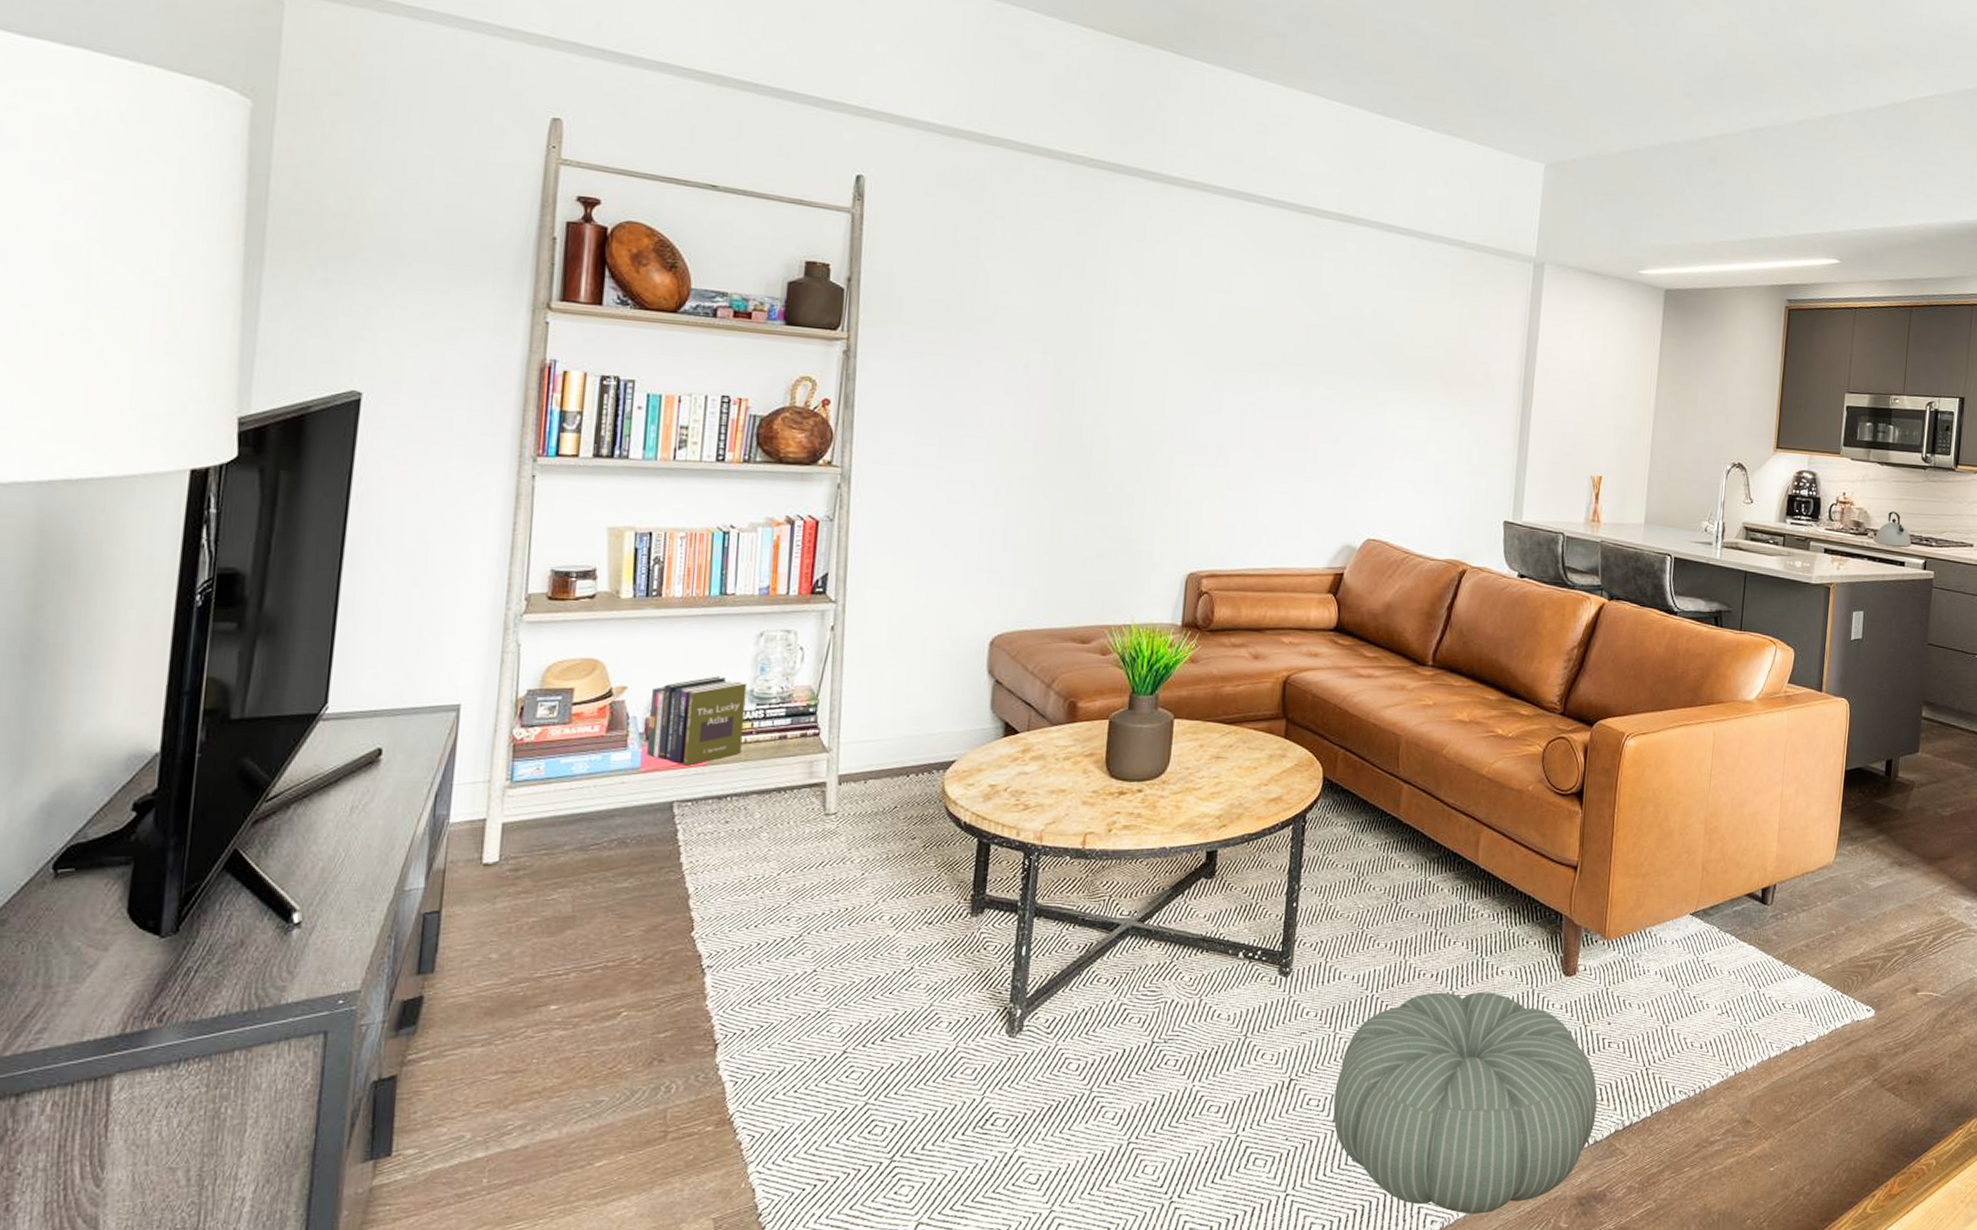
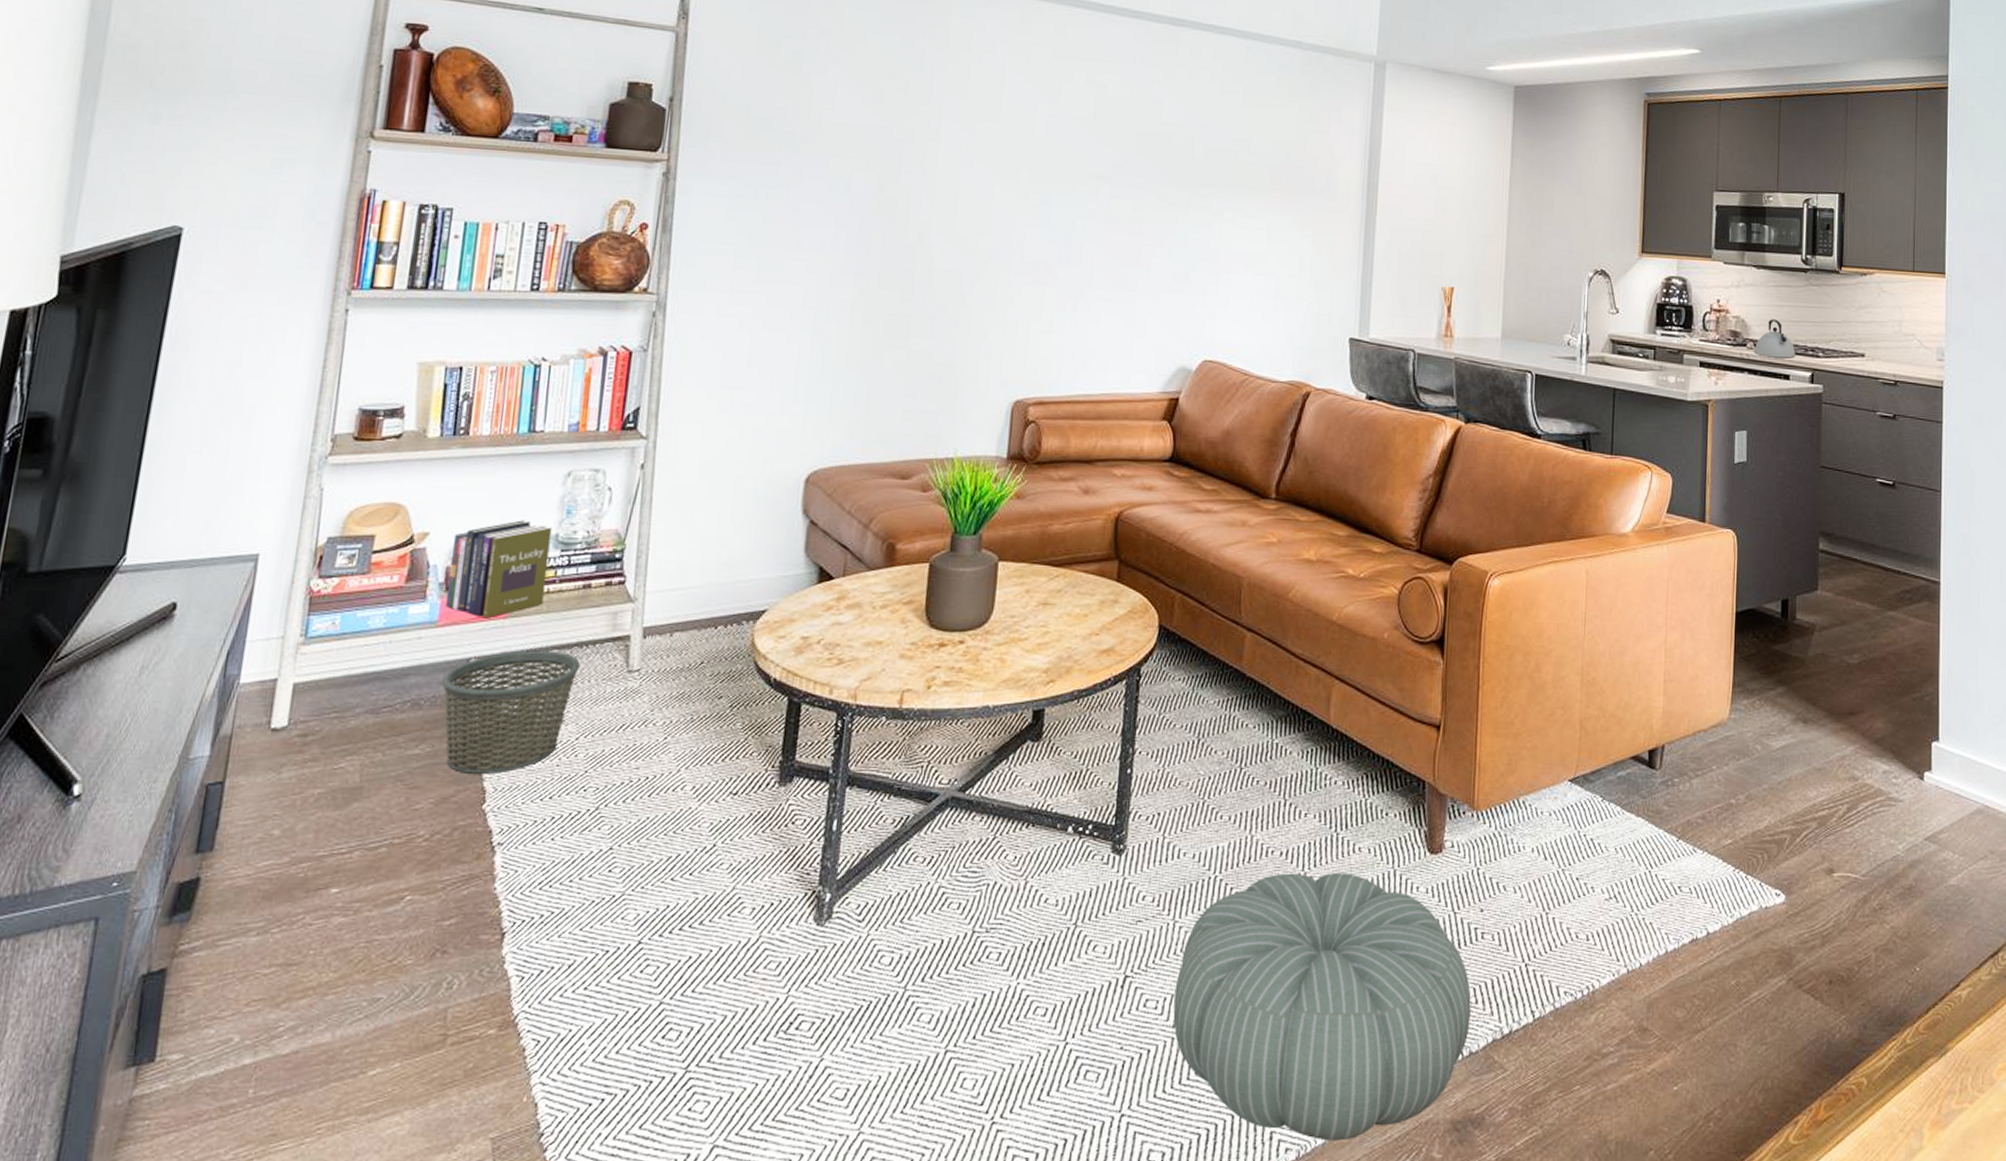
basket: none [646,795,779,905] -> present [441,650,580,774]

